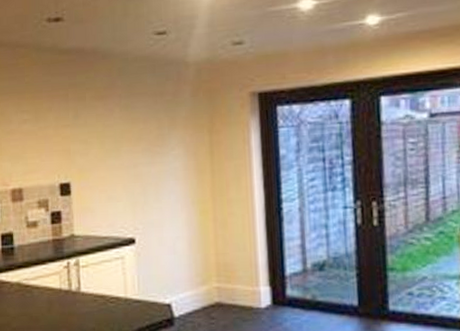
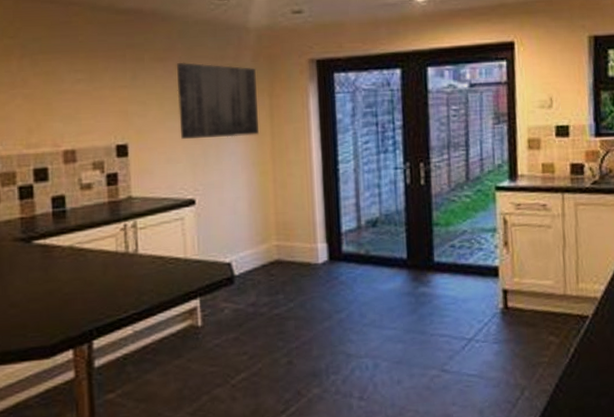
wall art: none [116,99,198,178] -> present [176,62,259,140]

